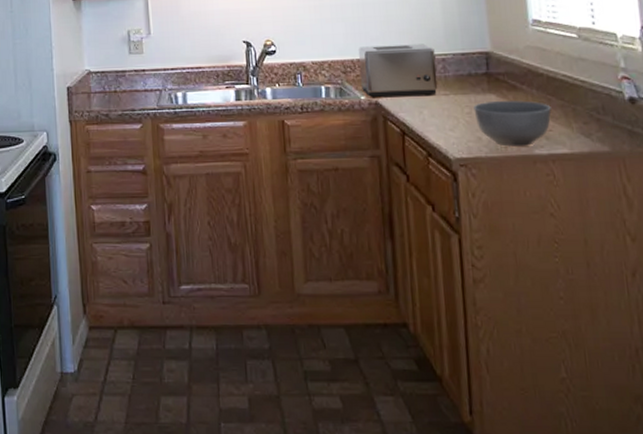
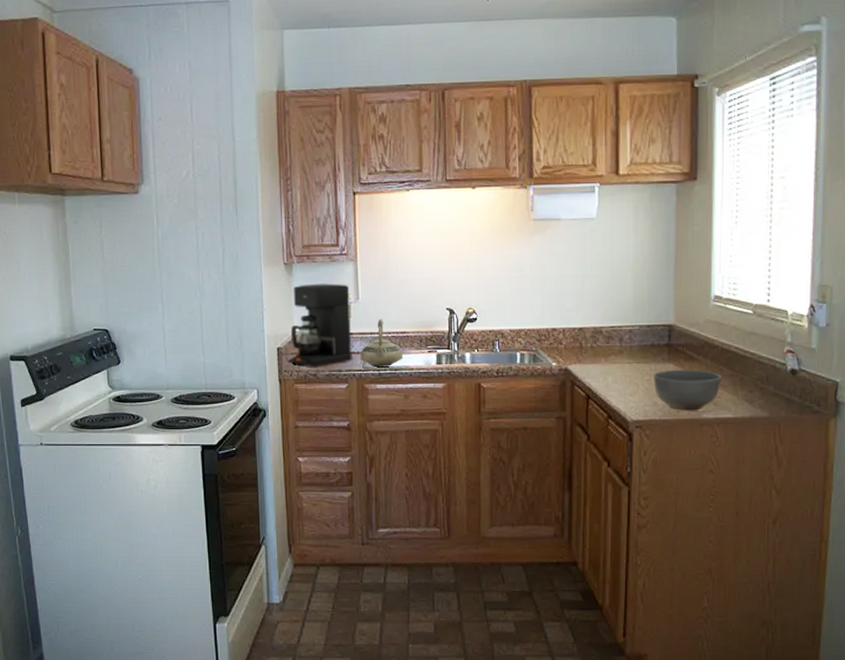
coffee maker: none [76,18,146,106] -> present [286,283,353,366]
teakettle: none [153,54,200,106] -> present [360,319,404,368]
toaster: present [358,44,438,98] -> none [553,315,624,365]

